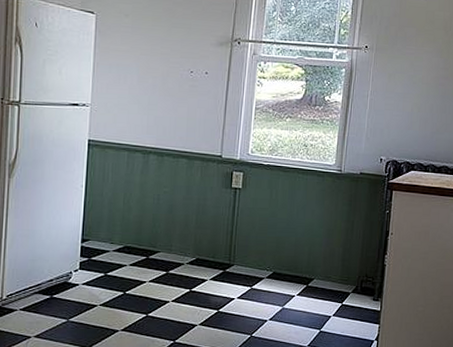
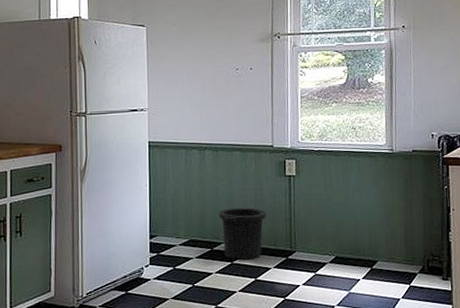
trash can: none [157,216,208,270] -> present [218,207,267,260]

